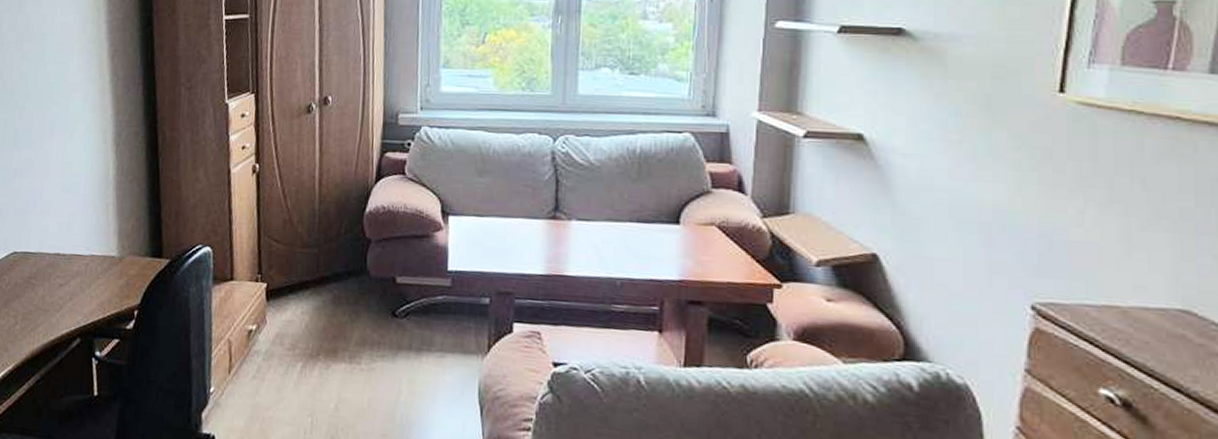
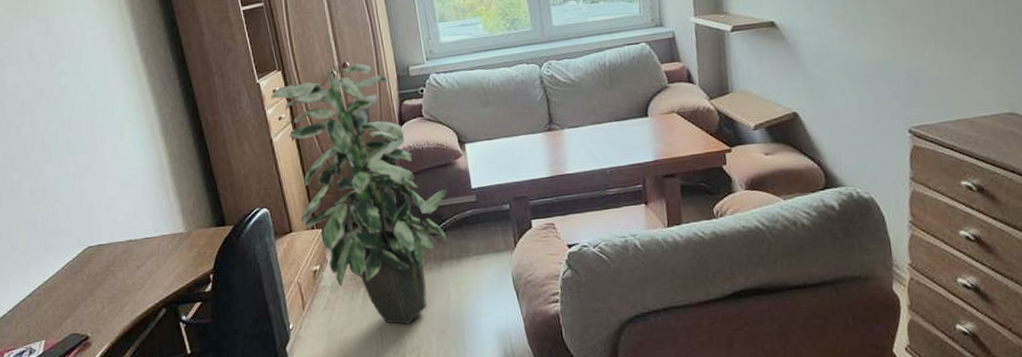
indoor plant: none [238,100,418,417] -> present [271,63,447,324]

